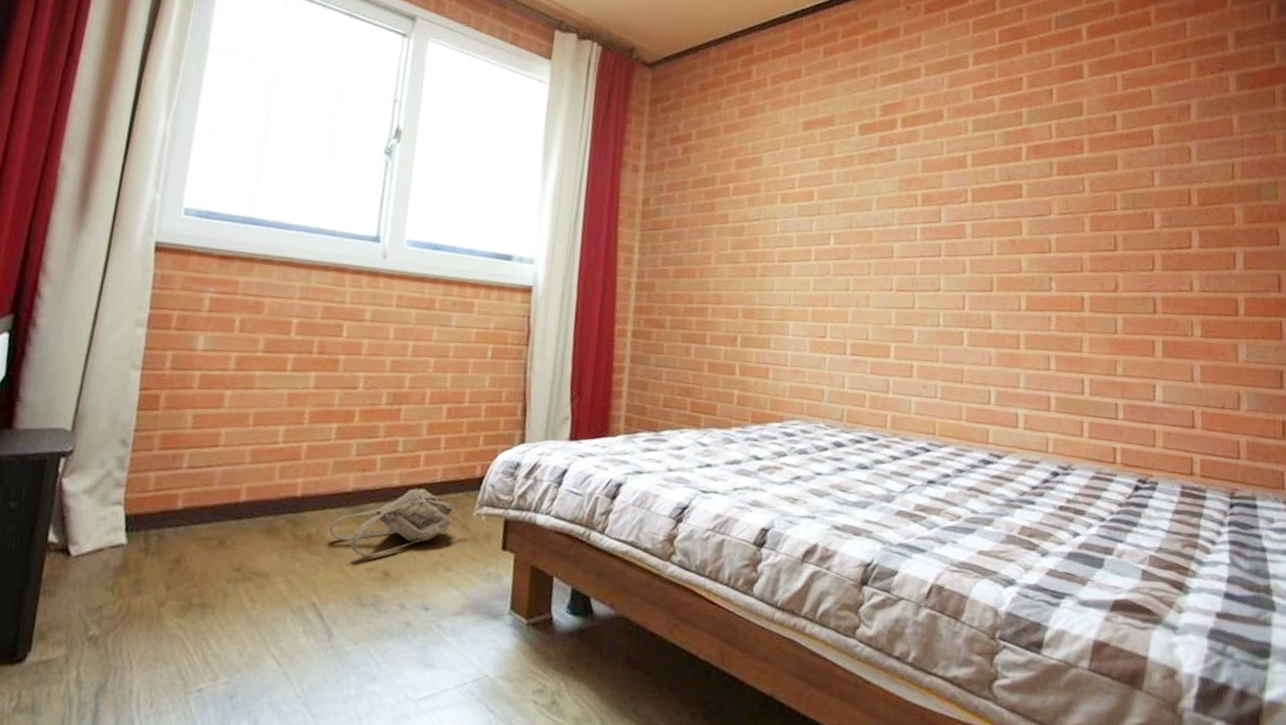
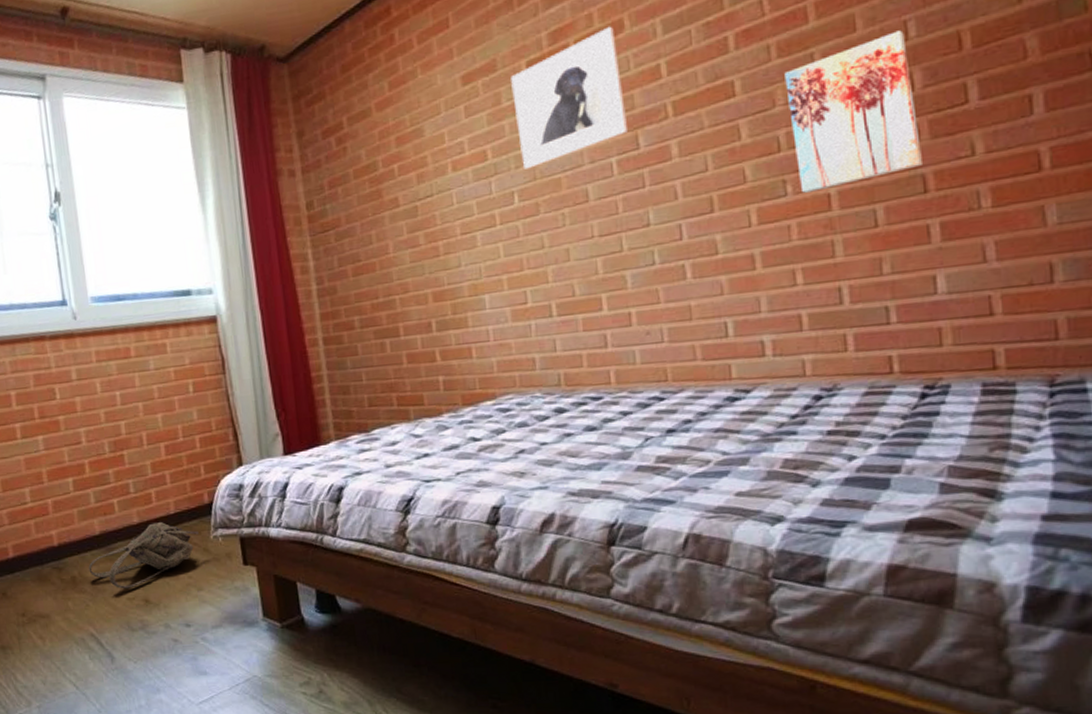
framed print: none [842,113,935,217] -> present [511,26,627,170]
wall art: none [1060,177,1155,293] -> present [784,30,922,193]

